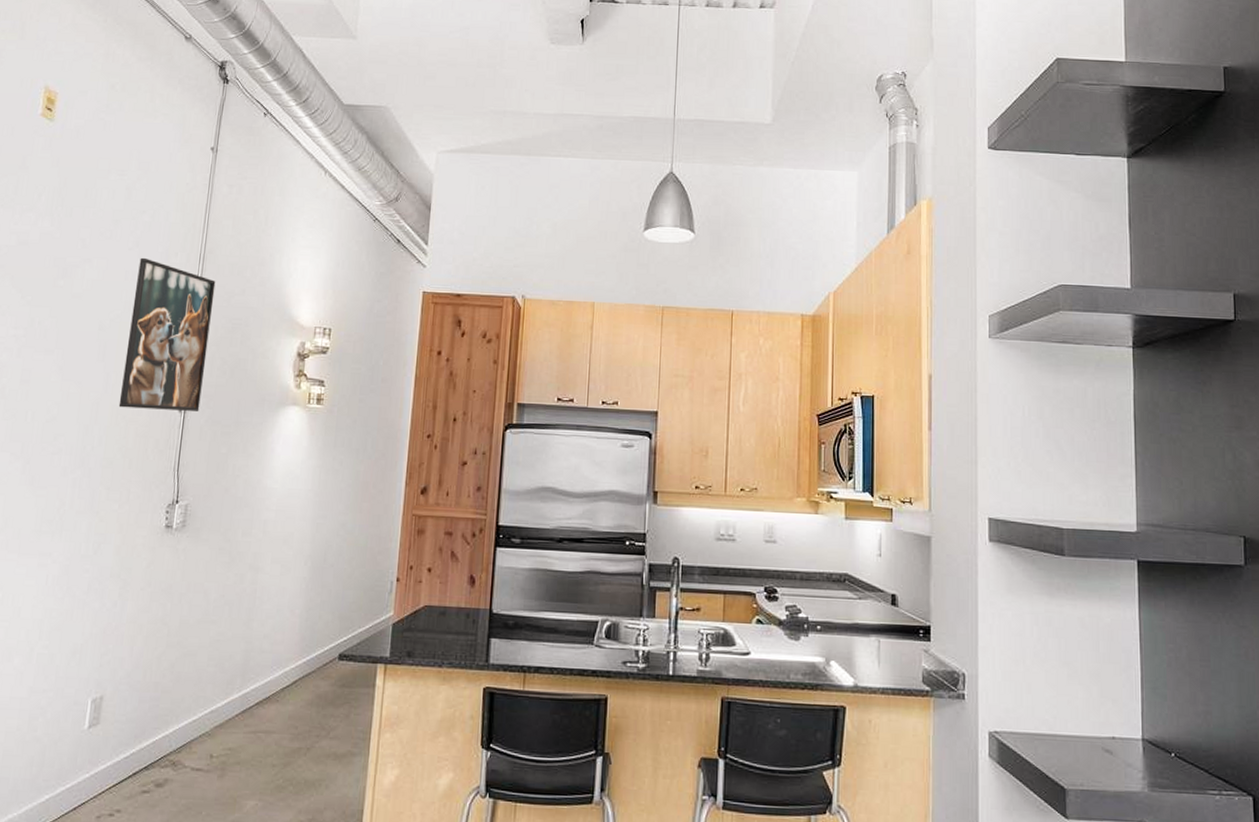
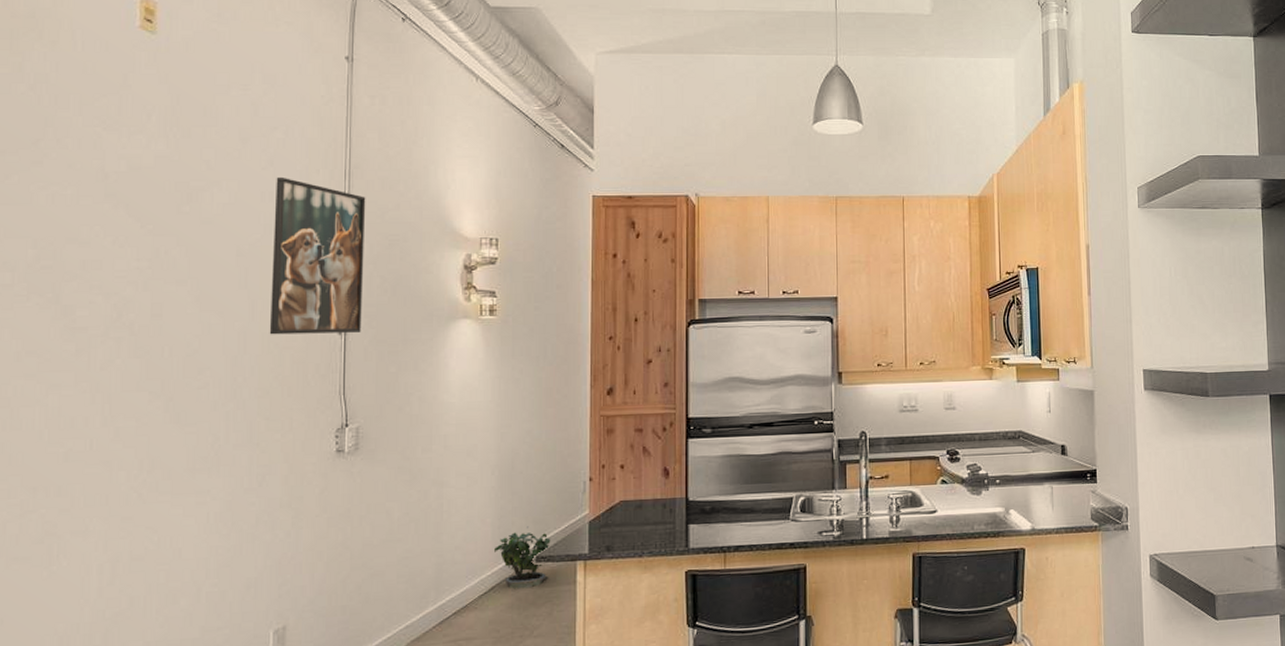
potted plant: none [300,622,355,687] -> present [494,526,551,589]

